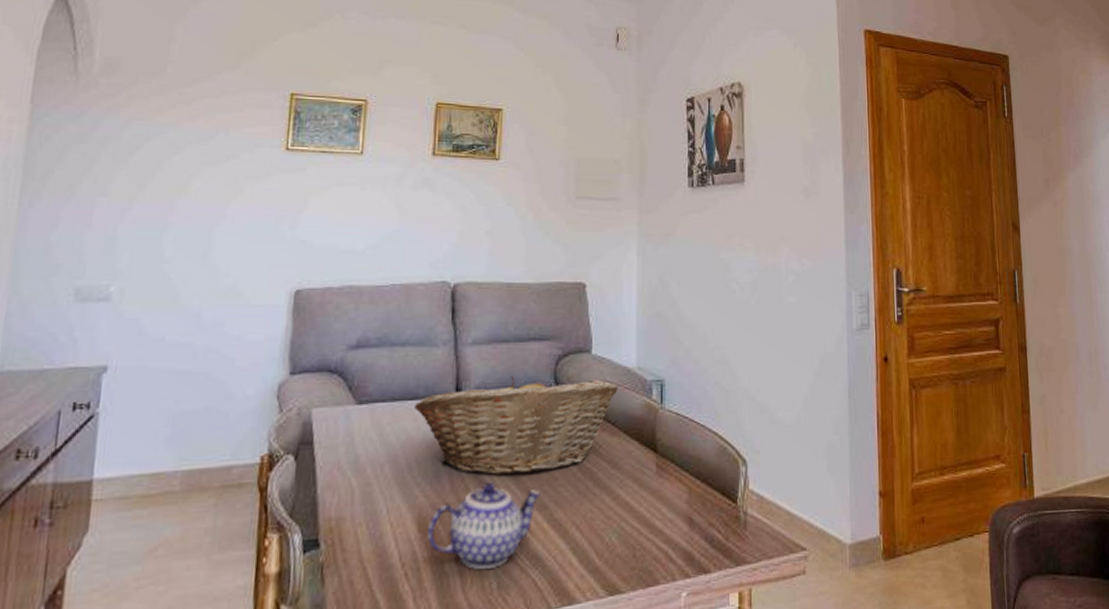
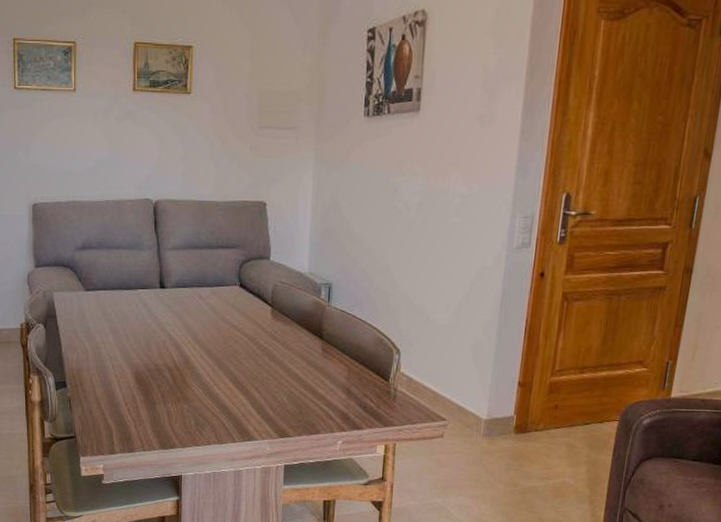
fruit basket: present [414,376,618,476] -> none [129,275,292,349]
teapot: present [427,481,541,570] -> none [143,352,228,412]

